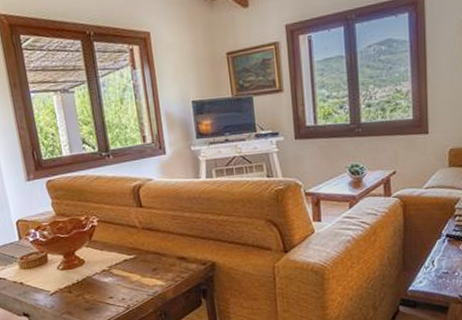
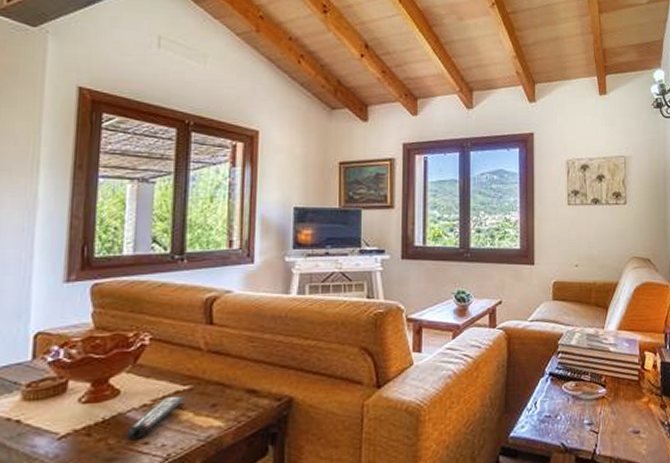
remote control: none [96,264,133,296] -> present [127,397,186,441]

